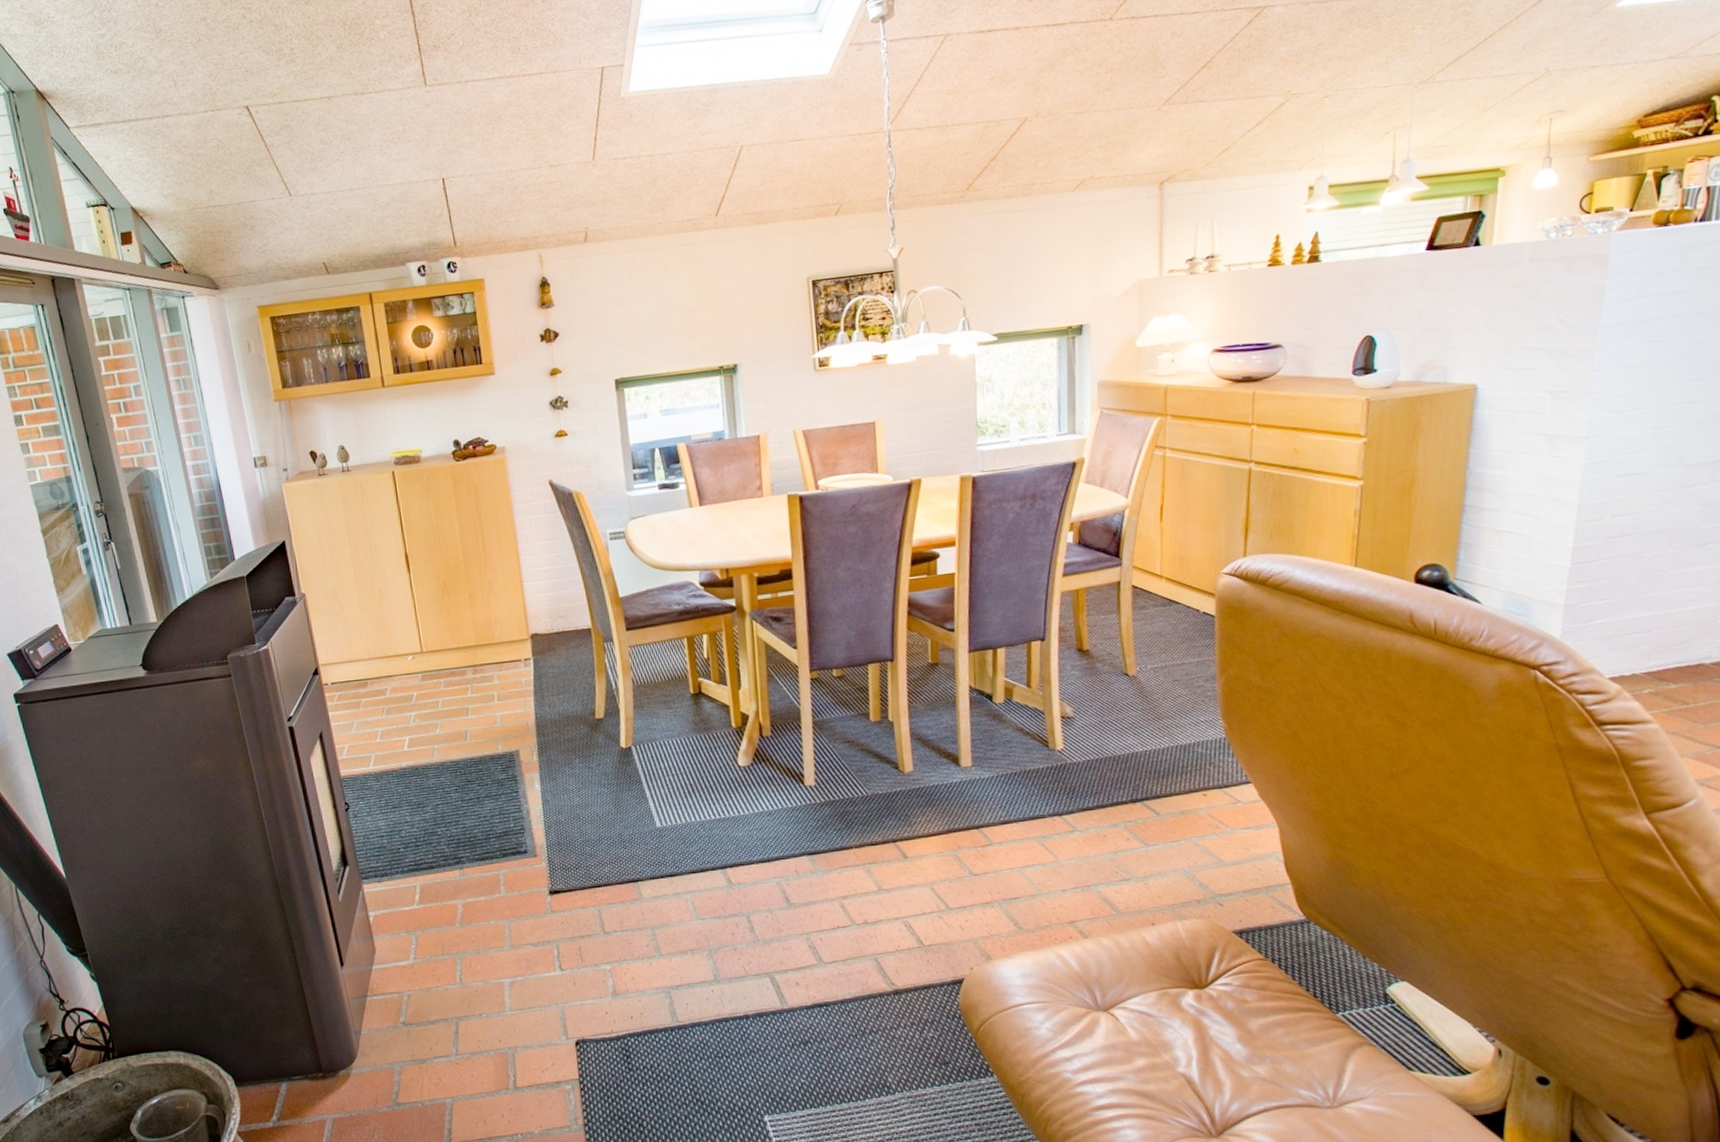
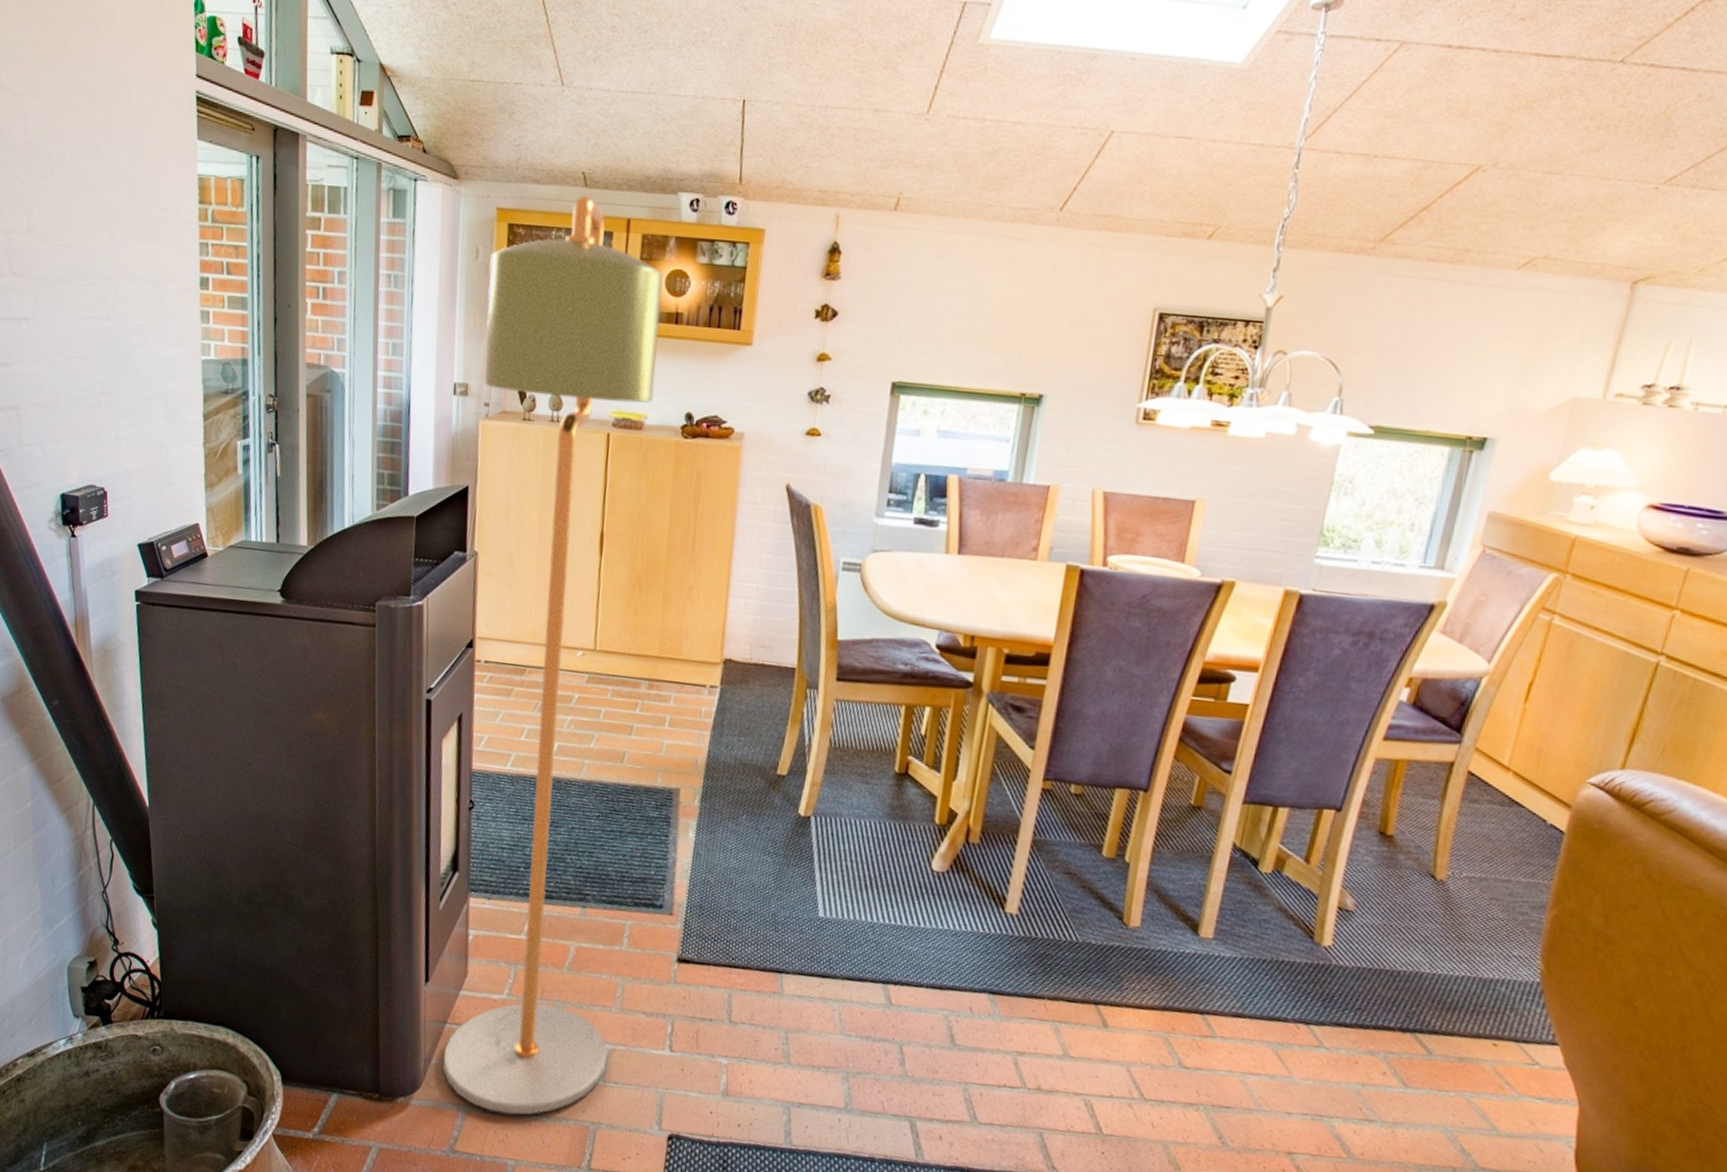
floor lamp: none [261,281,511,1062] -> present [443,195,664,1115]

